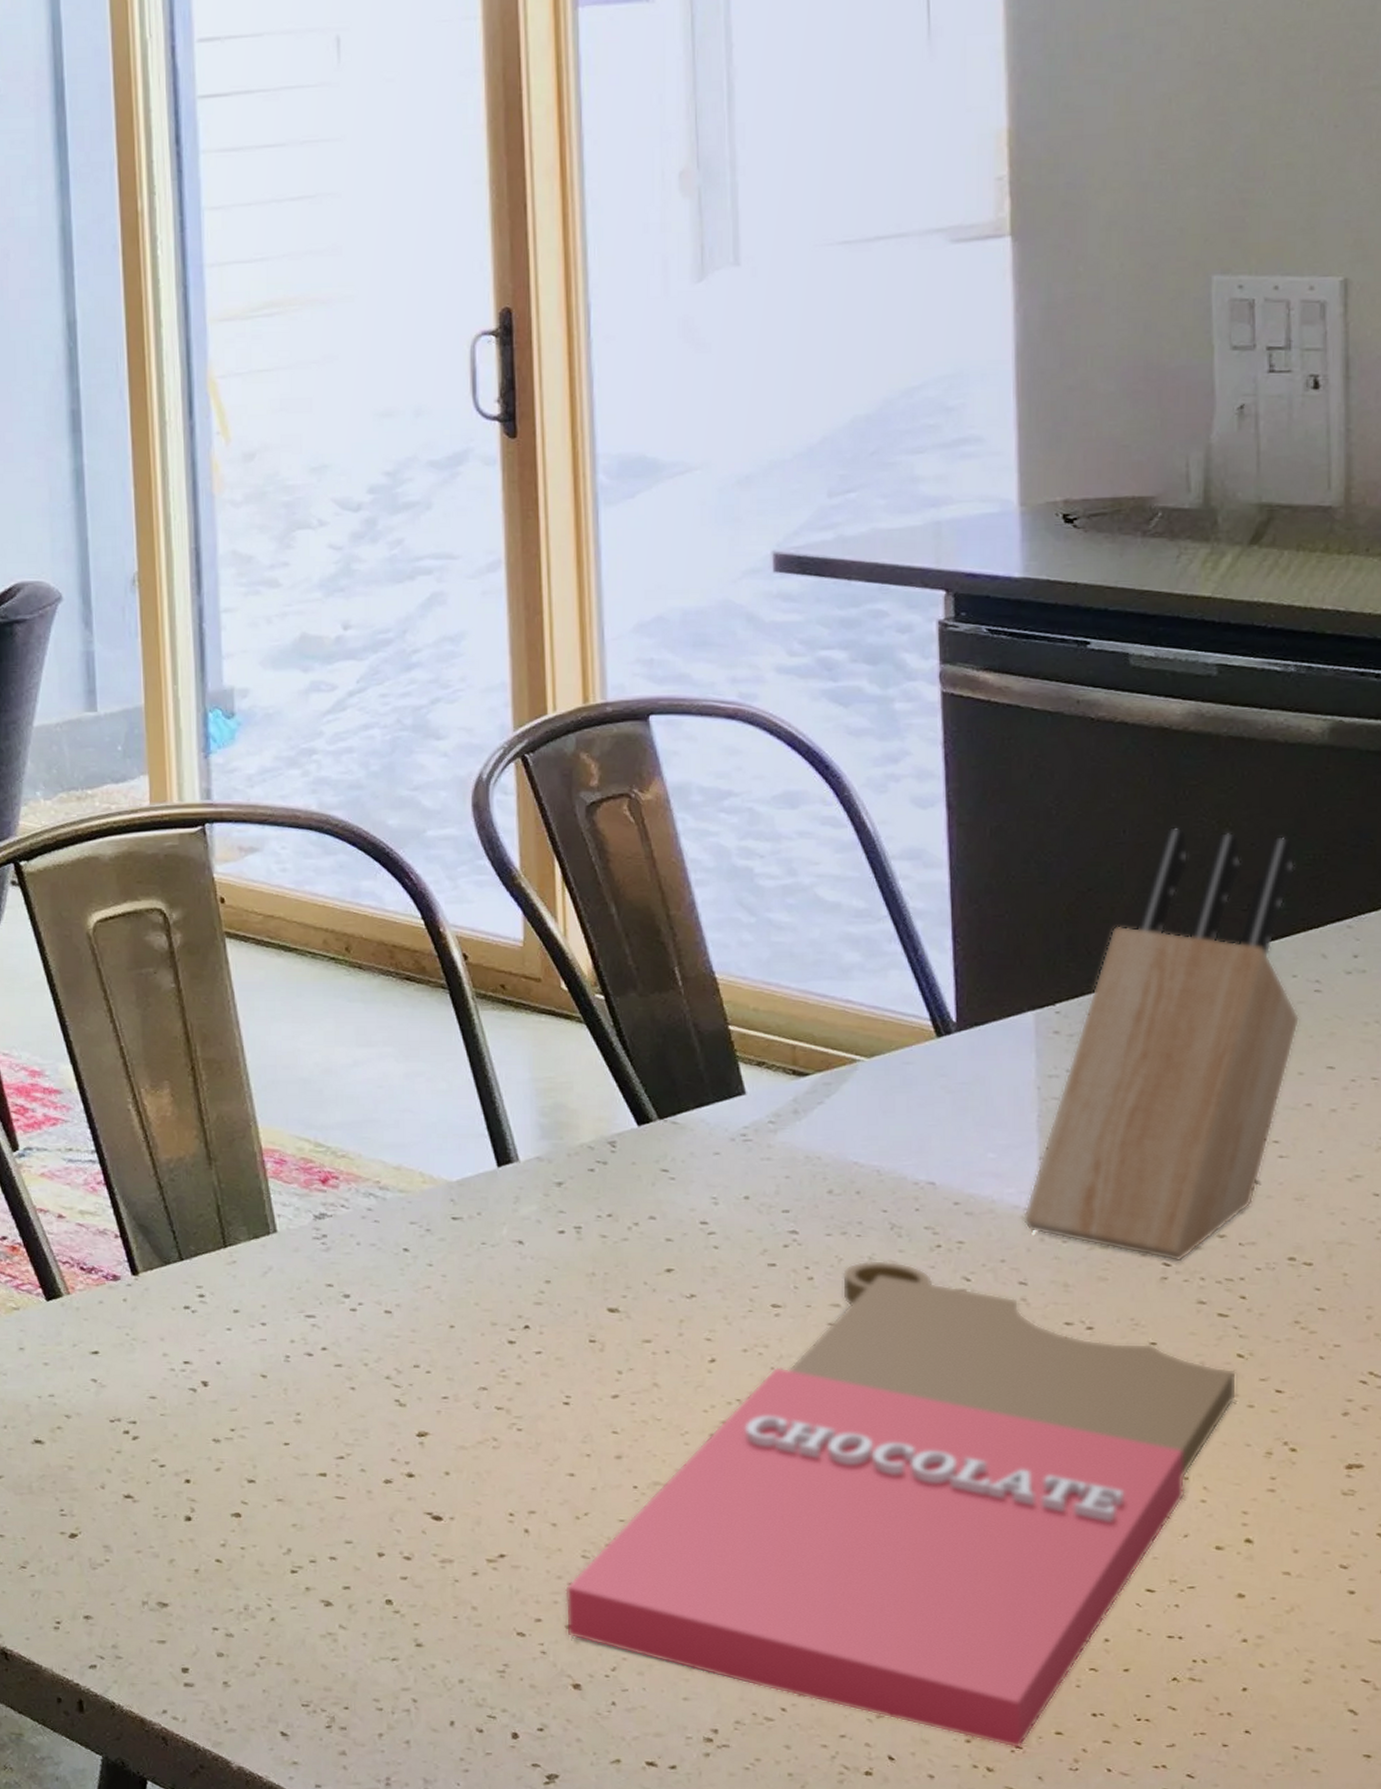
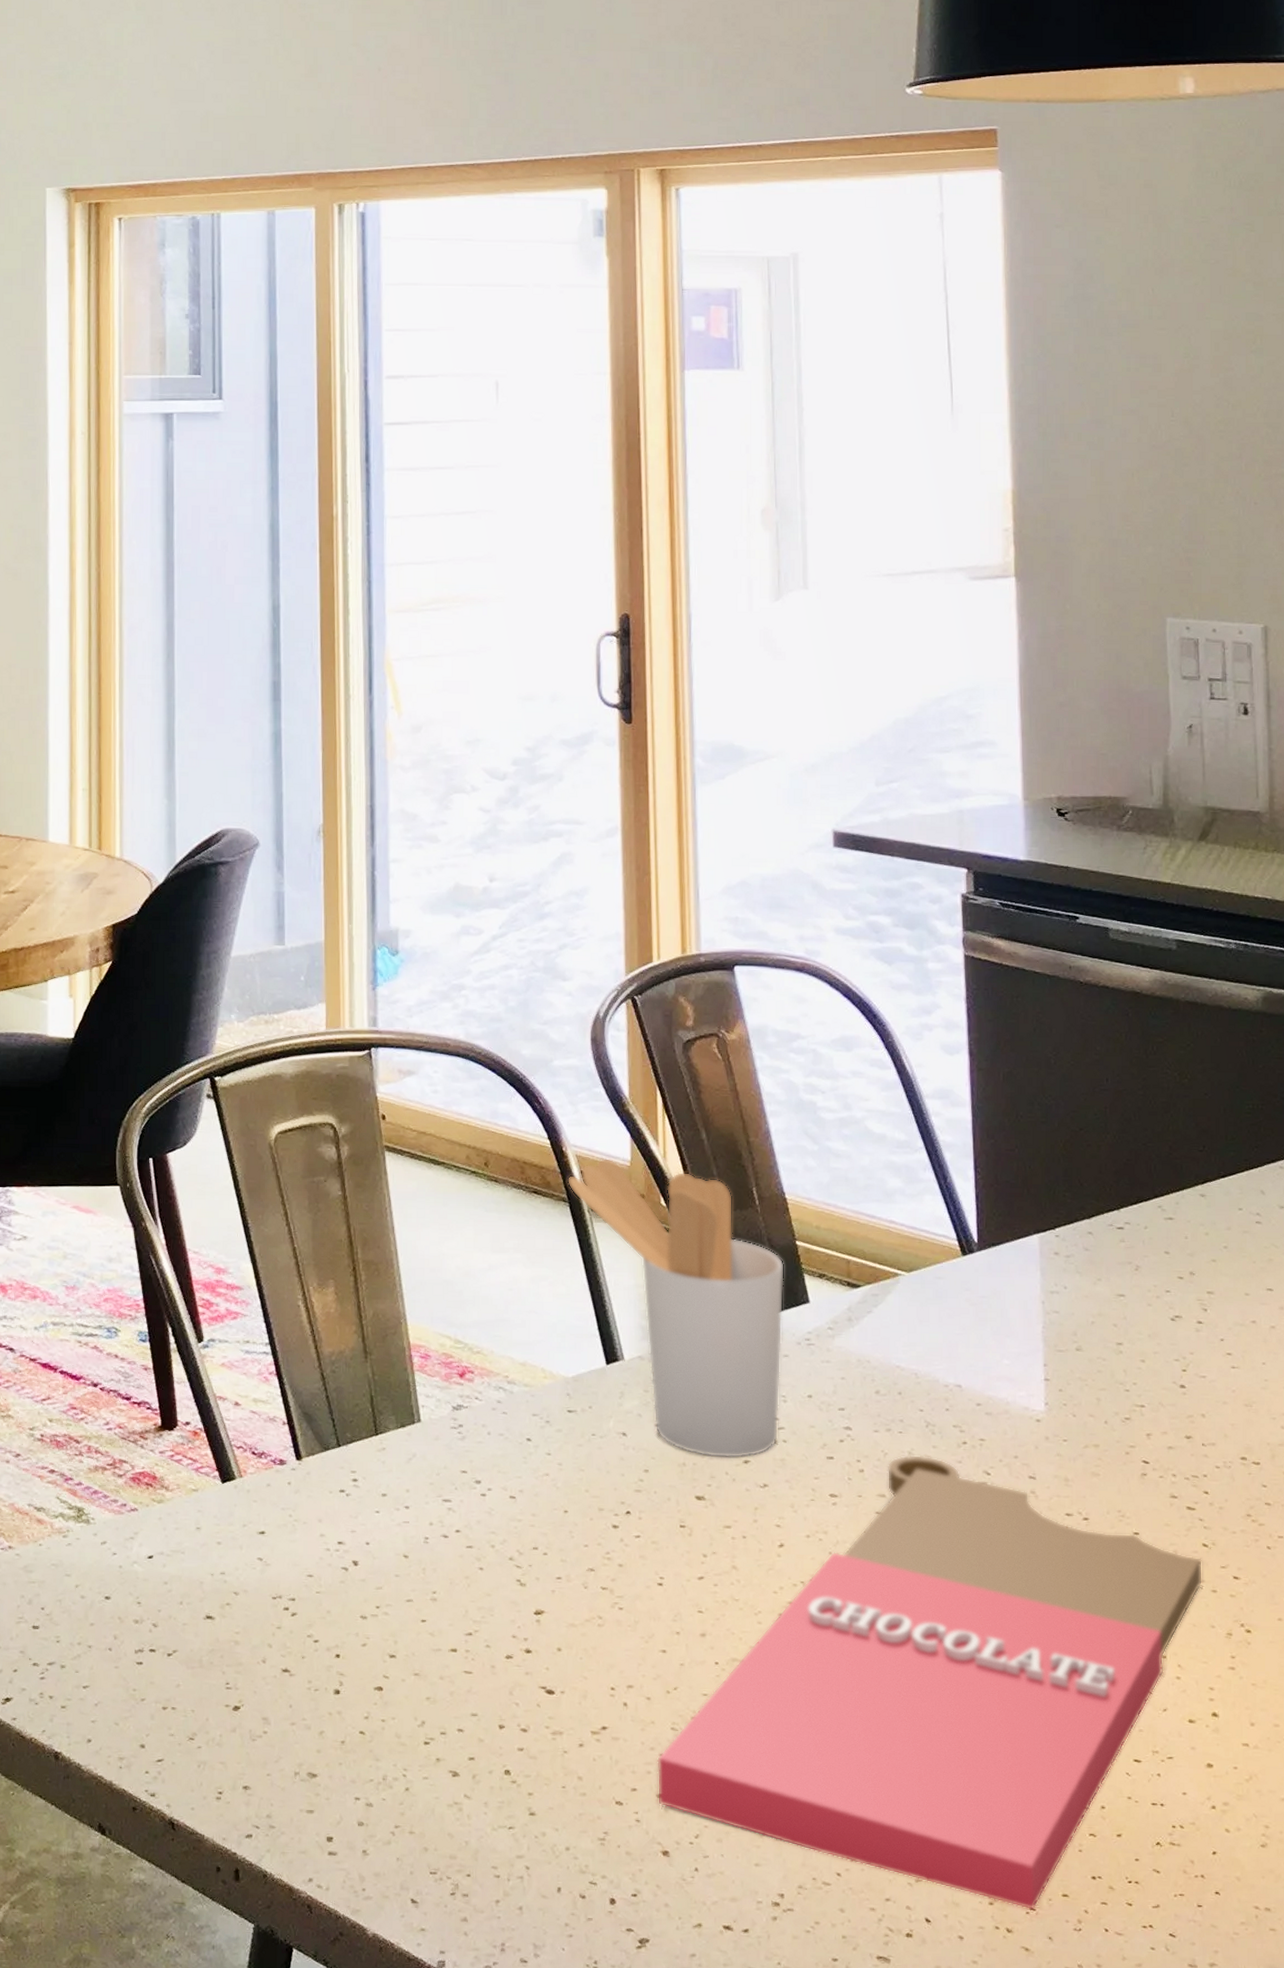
utensil holder: none [445,938,715,1267] -> present [566,1157,785,1459]
knife block: present [1022,827,1300,1262] -> none [1031,1077,1246,1460]

